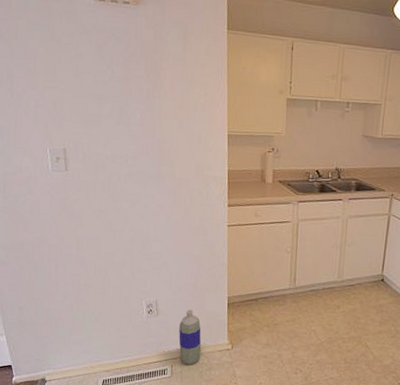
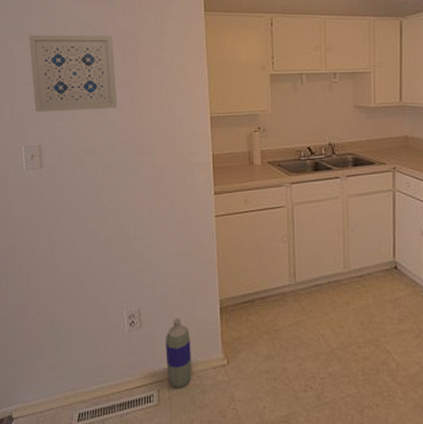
wall art: none [51,38,139,119] -> present [29,35,117,113]

